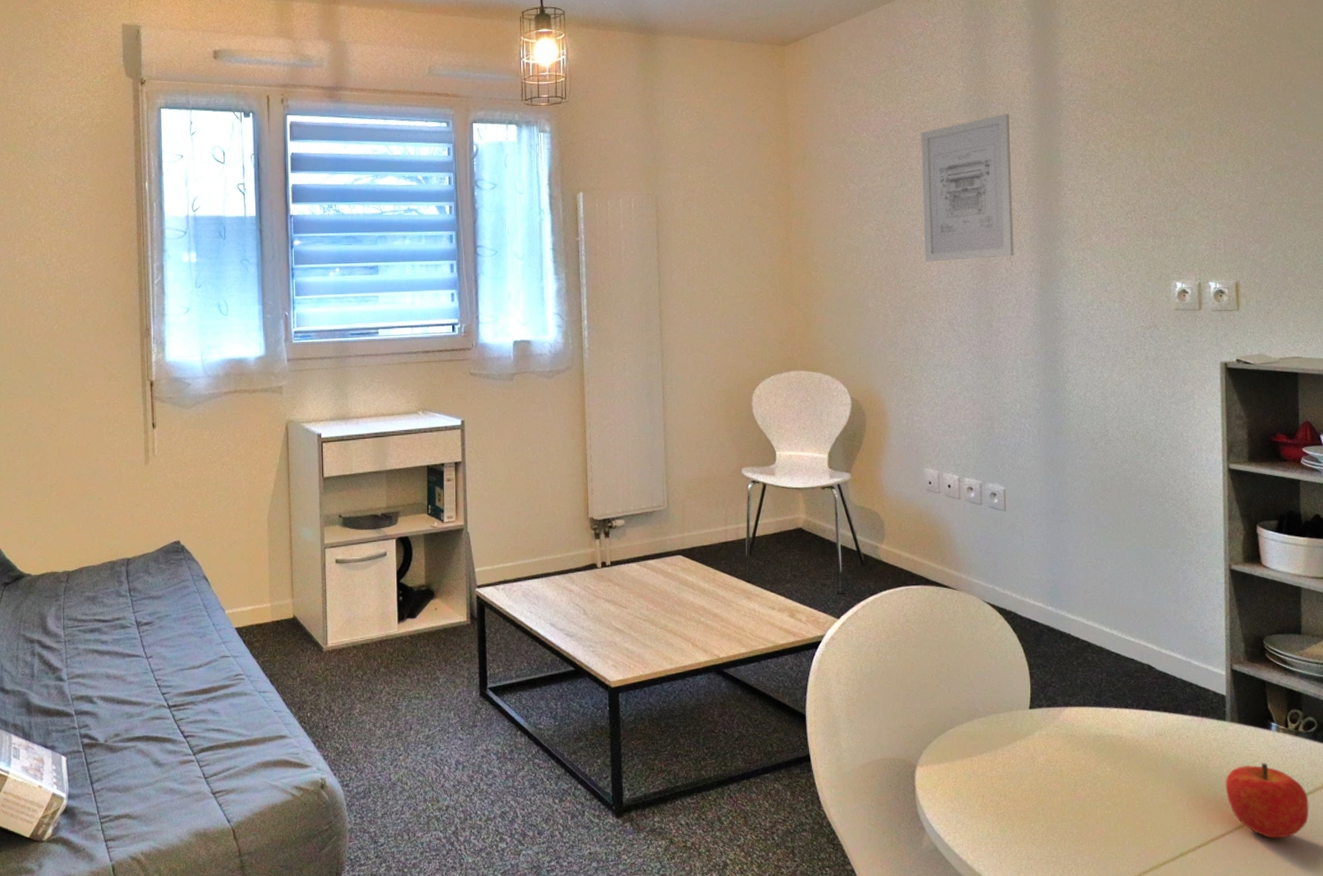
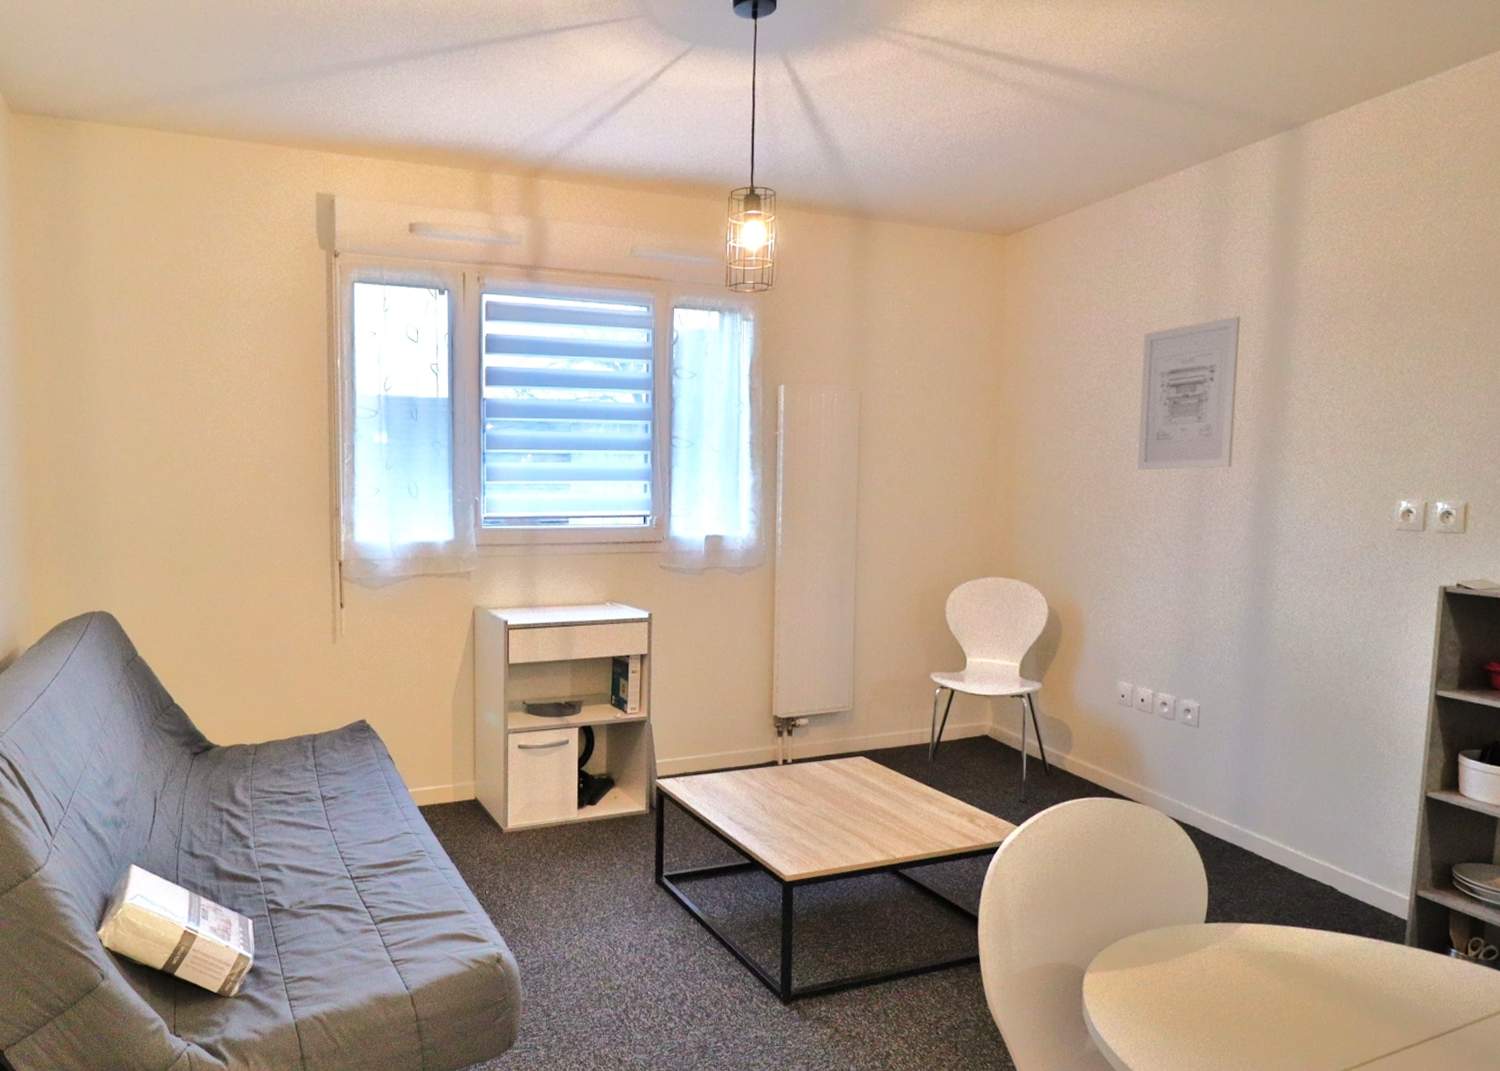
fruit: present [1225,763,1309,839] -> none [1396,987,1481,1061]

